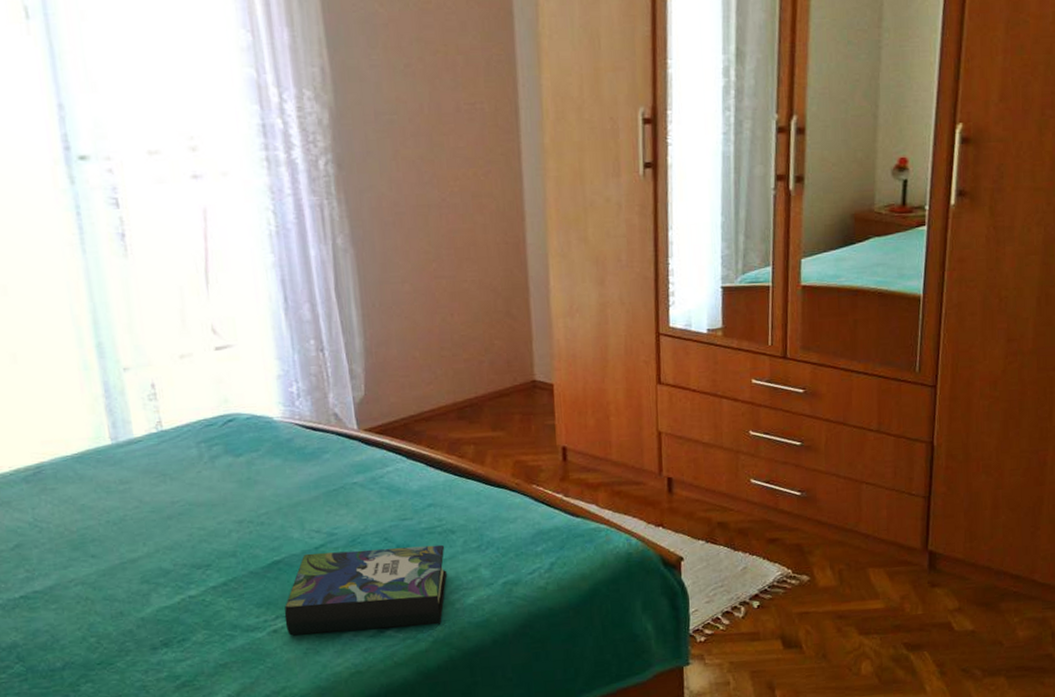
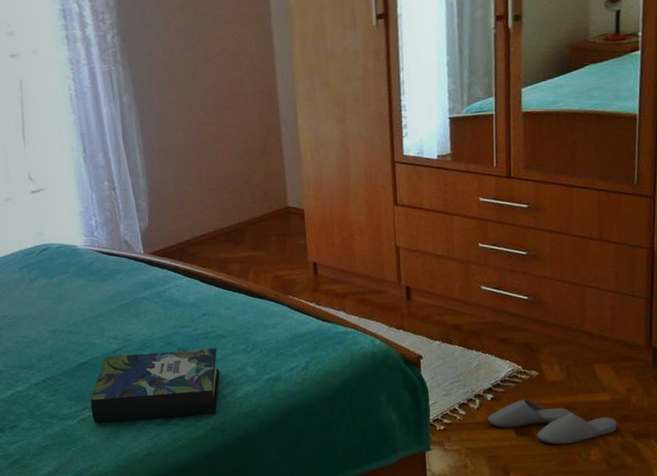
slippers: none [752,606,890,658] -> present [487,399,617,445]

